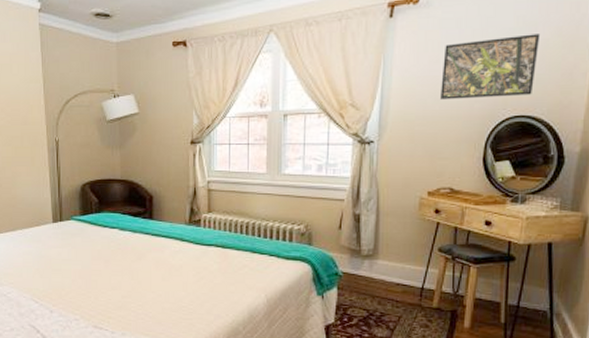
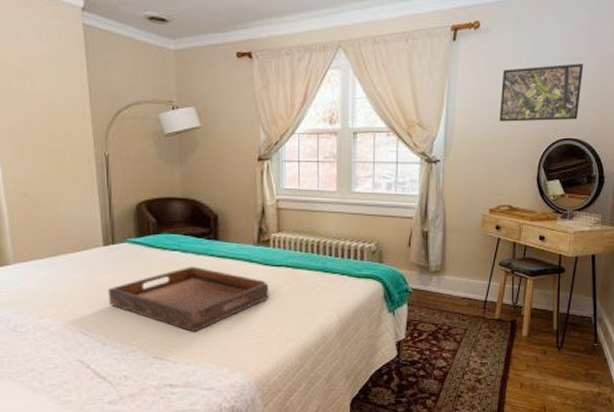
serving tray: none [55,243,199,305] -> present [107,266,269,332]

